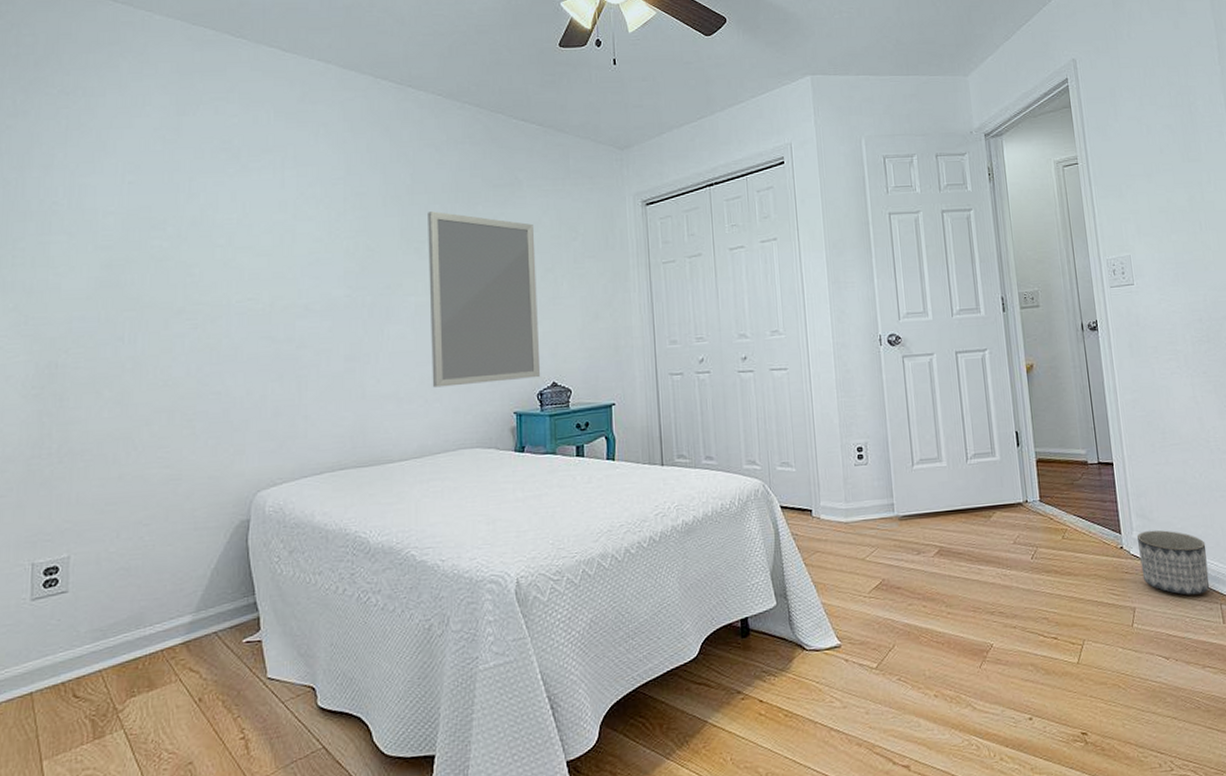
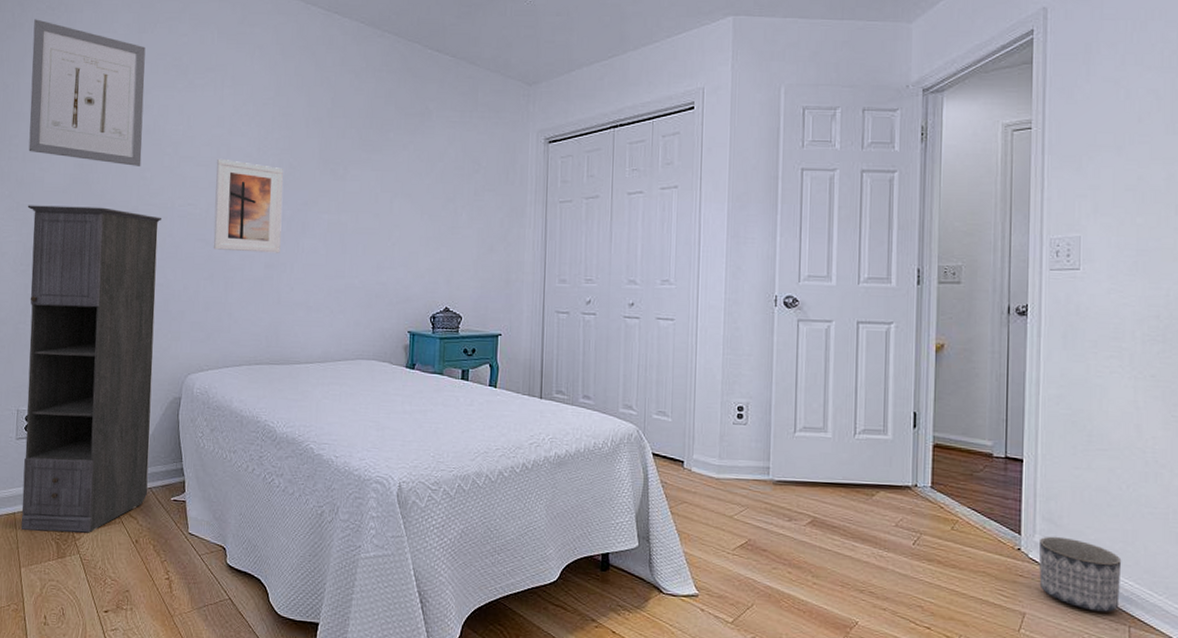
wall art: none [39,105,188,263] -> present [28,19,146,166]
storage cabinet: none [39,311,215,712] -> present [21,205,161,533]
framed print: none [279,246,362,347] -> present [213,158,283,253]
home mirror: present [428,211,541,388] -> none [338,135,440,302]

